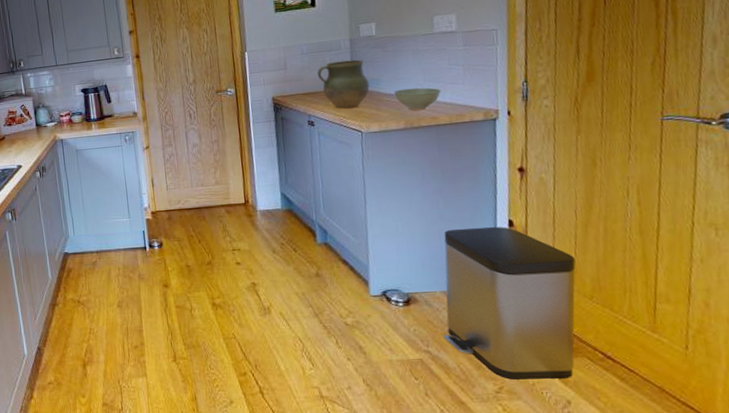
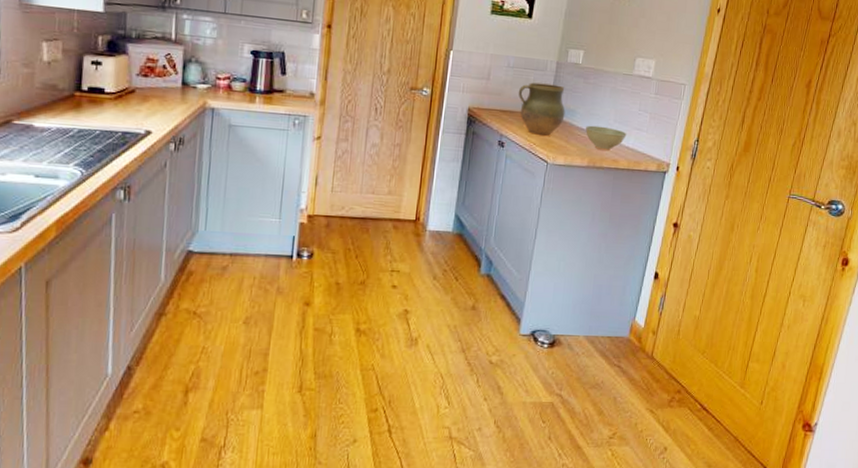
pedal bin: present [443,227,576,380] -> none [576,276,700,426]

